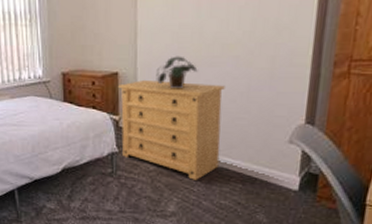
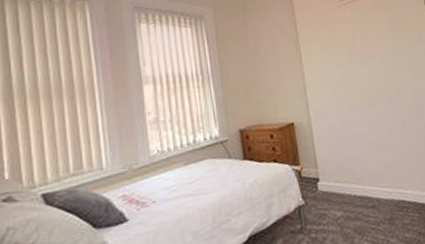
dresser: present [119,80,225,180] -> none [296,123,396,219]
potted plant: present [156,56,198,89] -> none [327,101,362,133]

